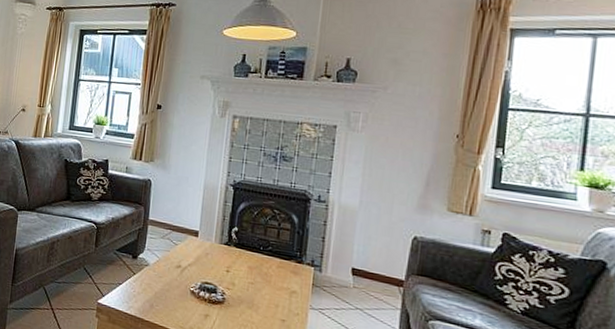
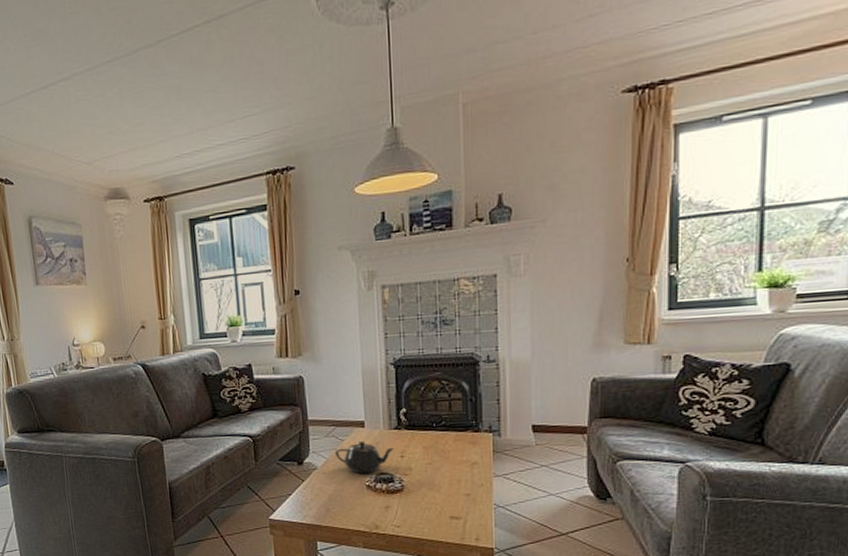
teapot: none [167,249,222,280] -> present [334,441,394,474]

